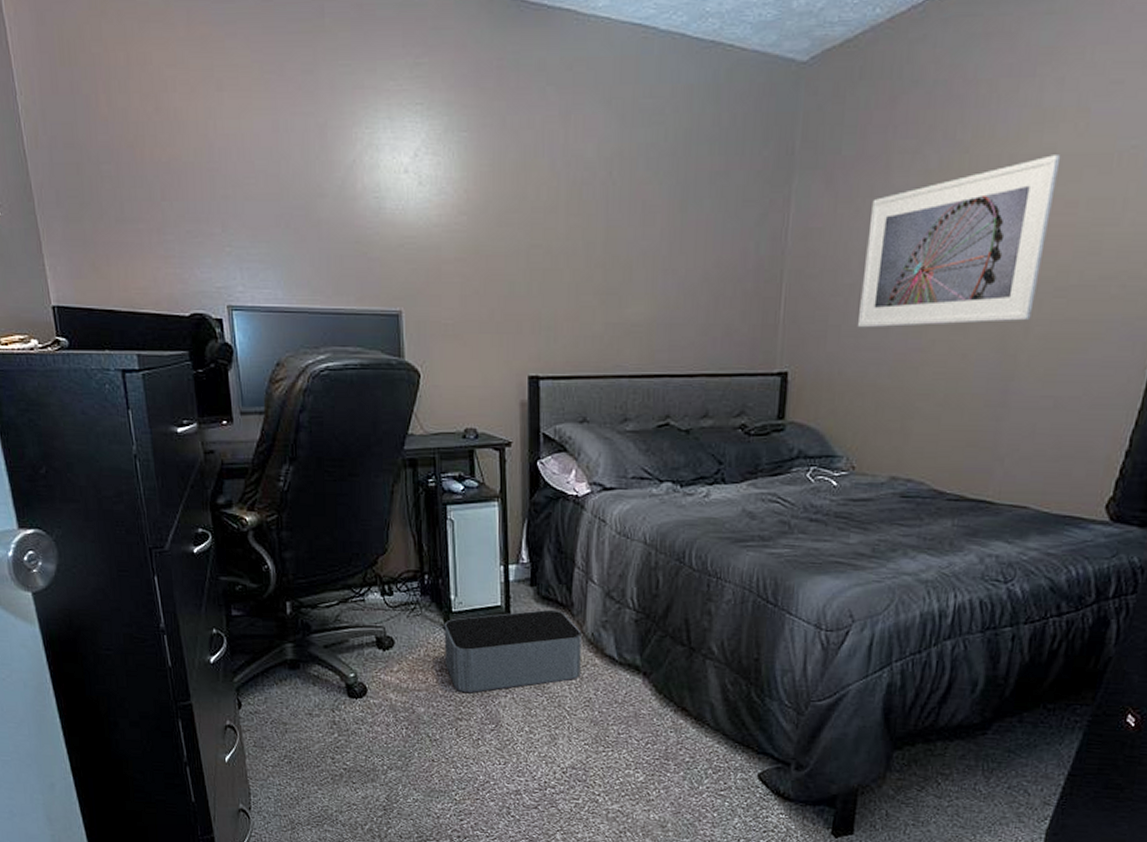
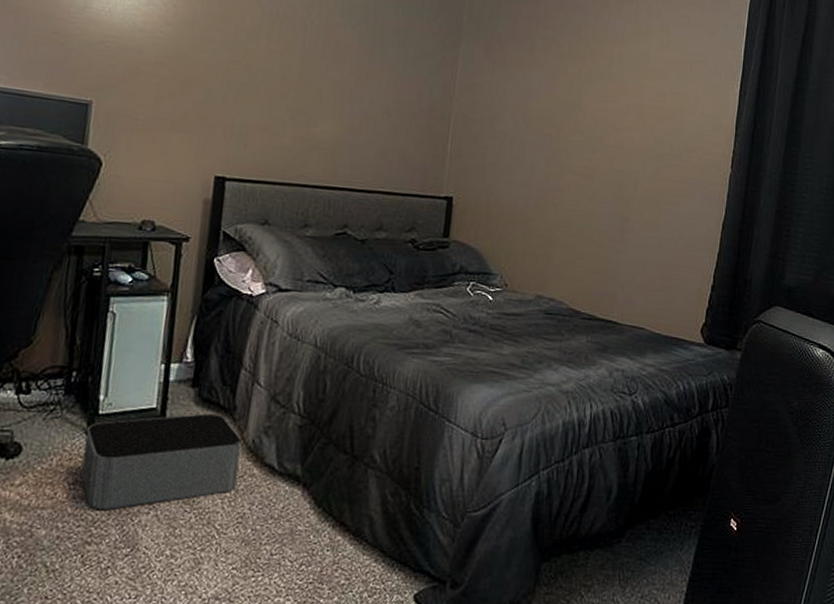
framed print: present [857,155,1061,328] -> none [509,57,653,176]

